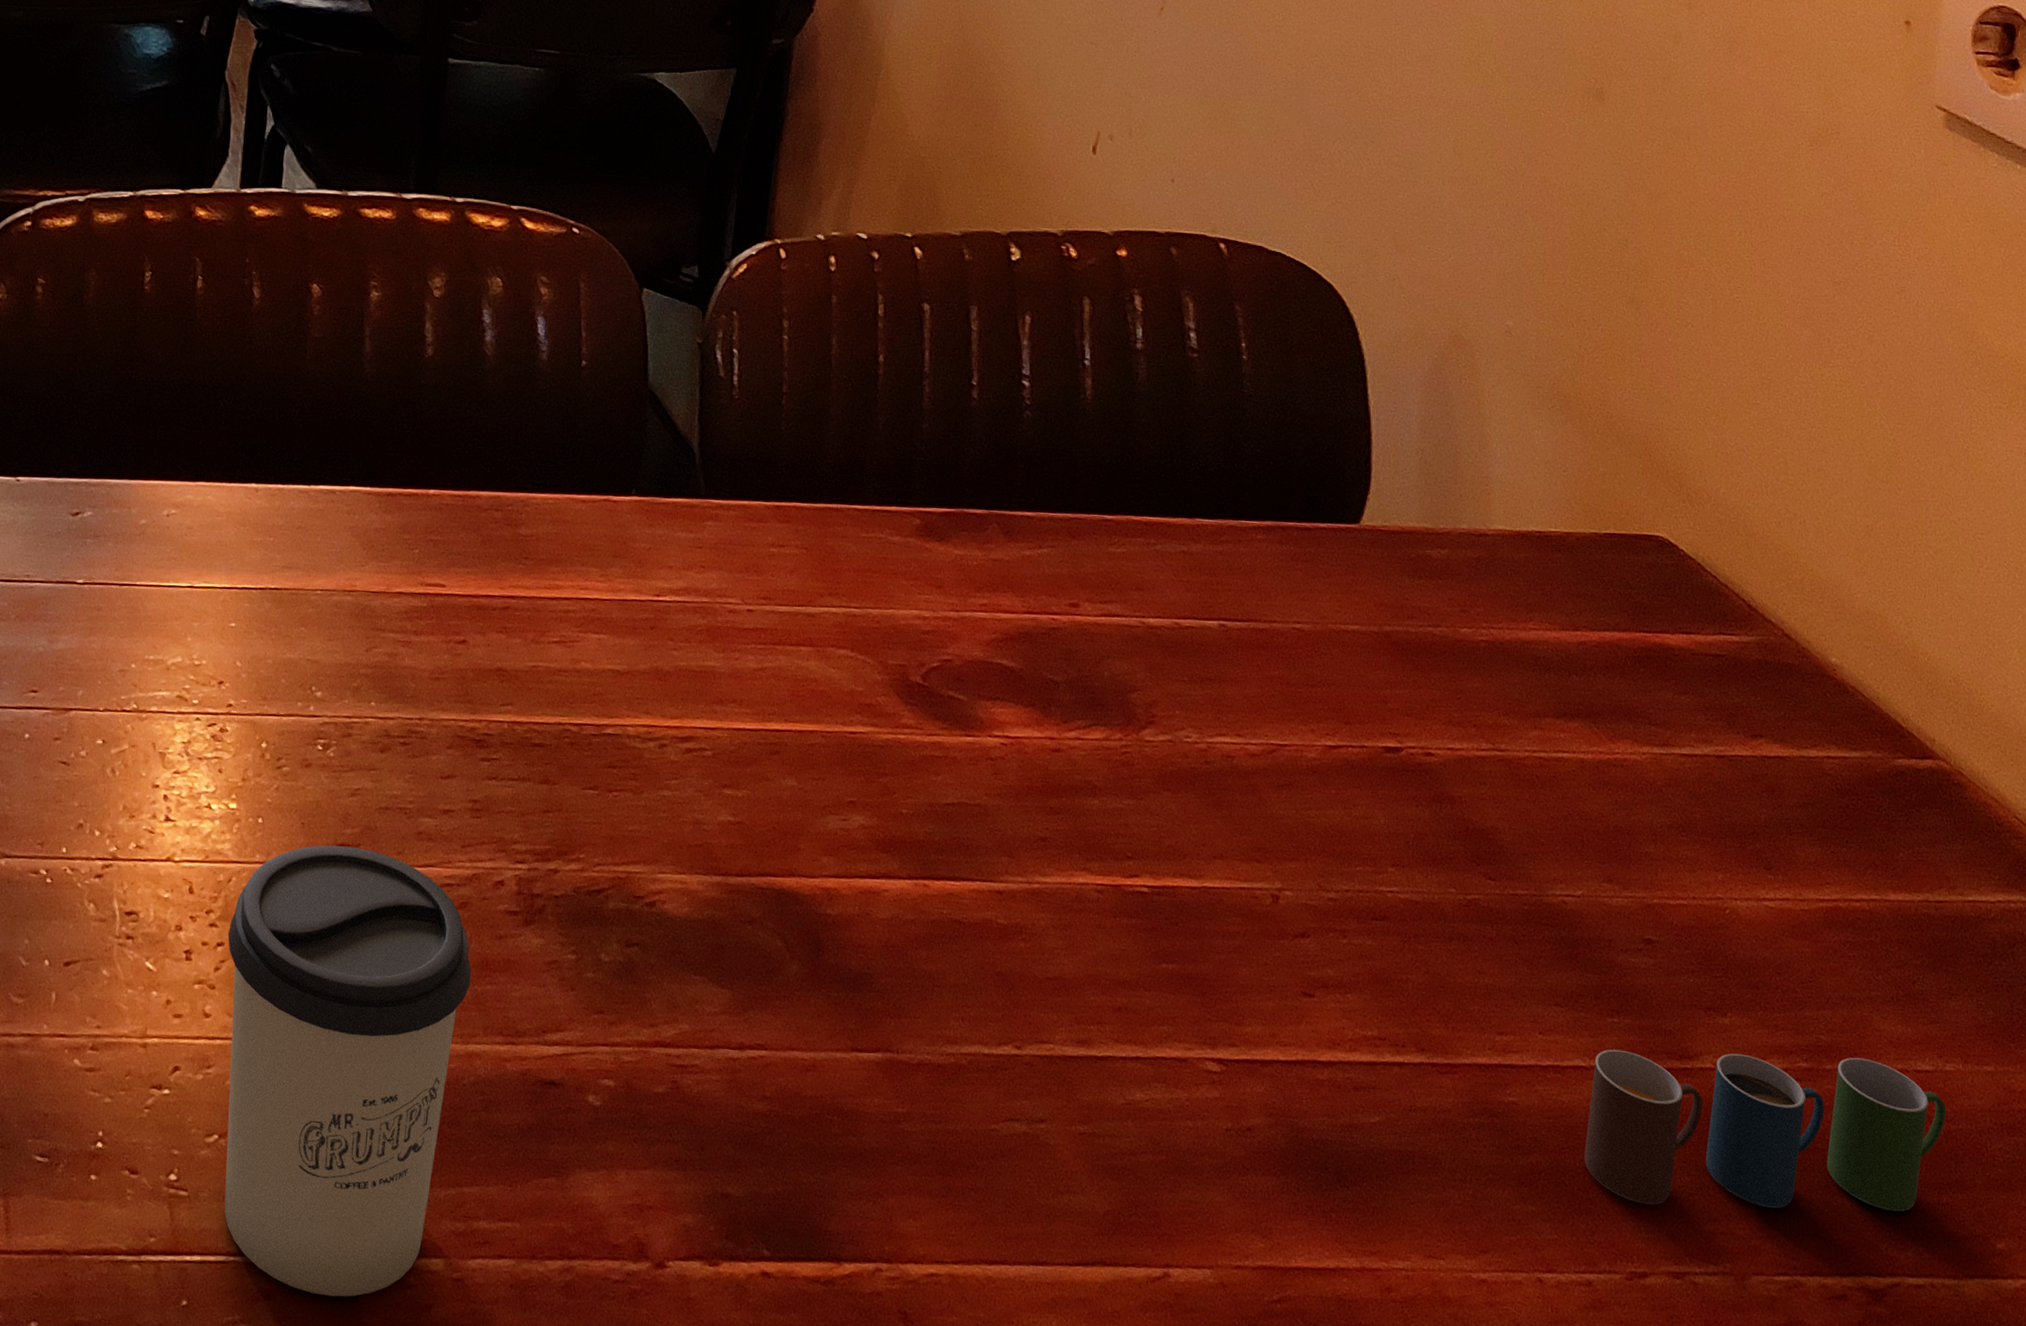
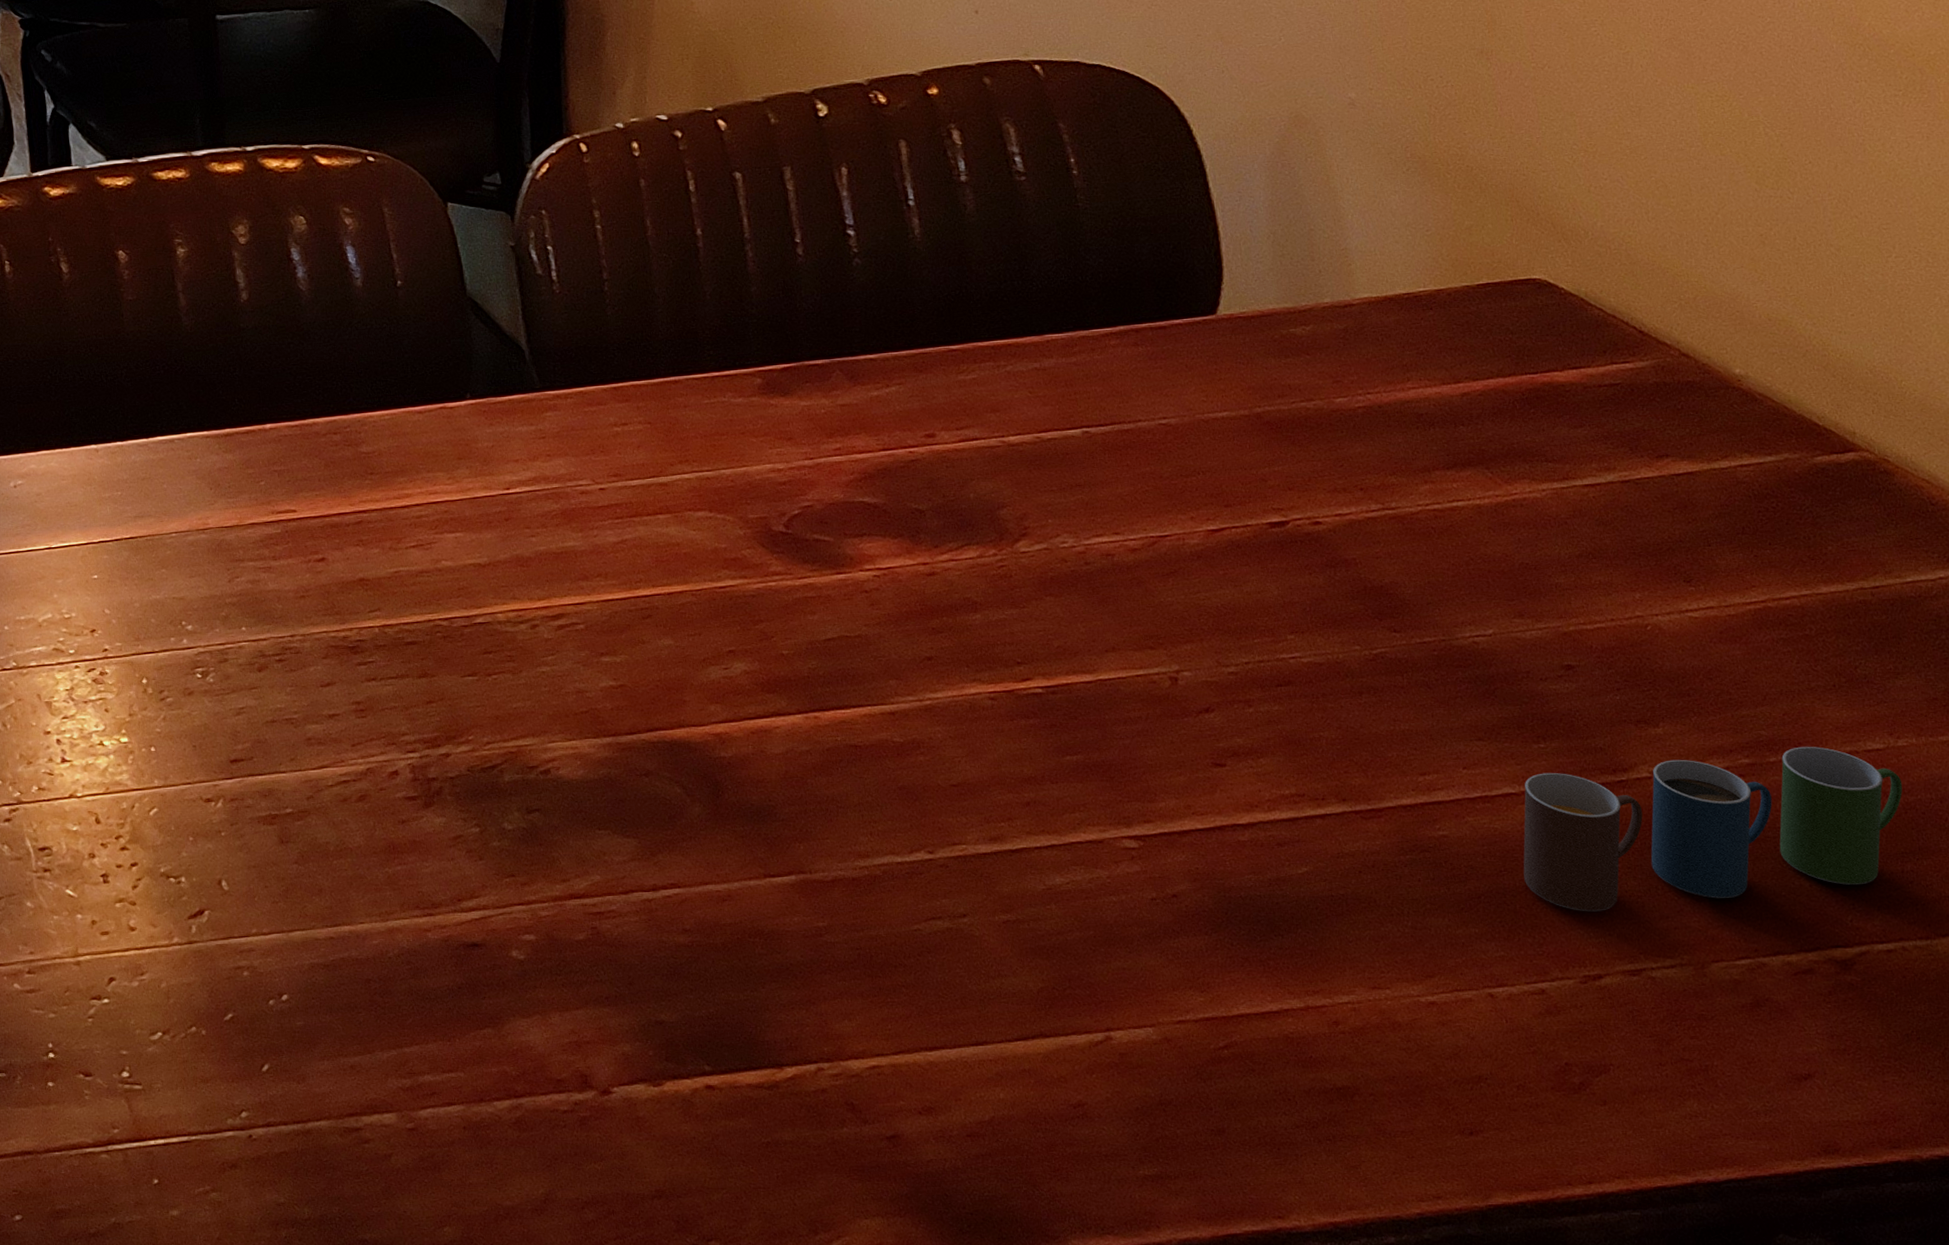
cup: present [224,844,472,1297] -> none [139,760,381,1159]

